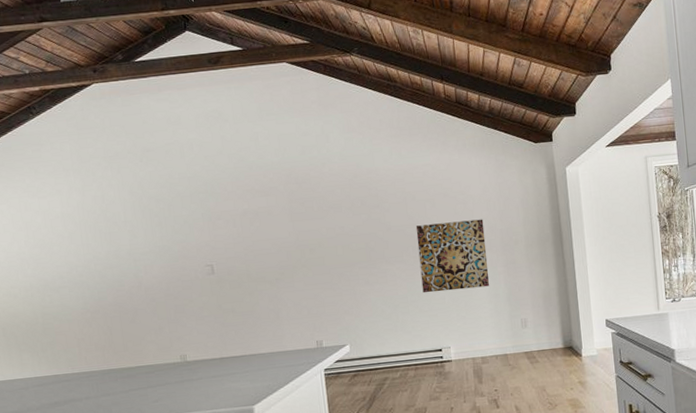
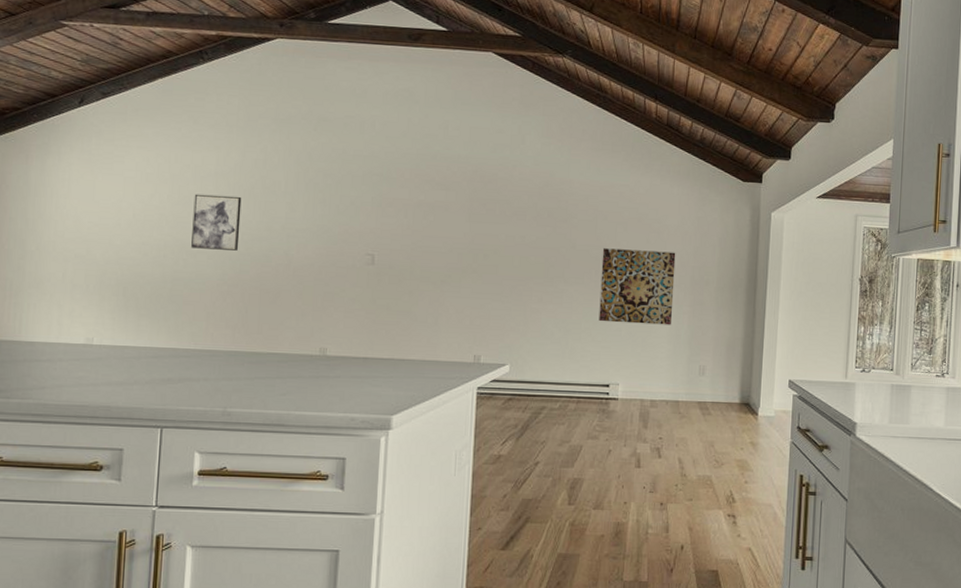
wall art: none [47,232,94,285] -> present [191,194,242,251]

